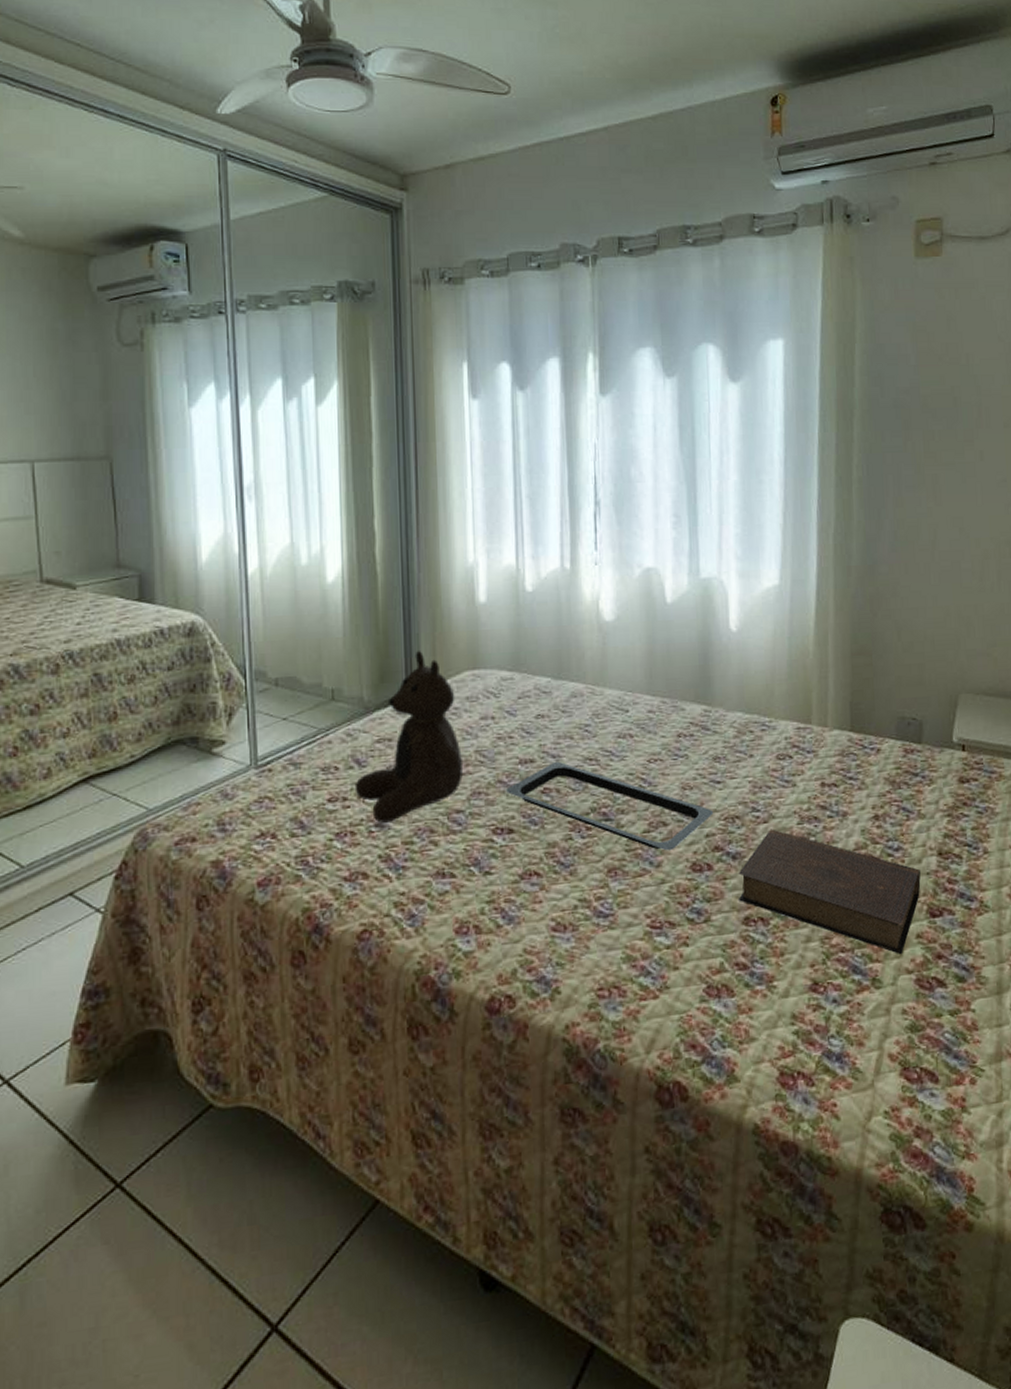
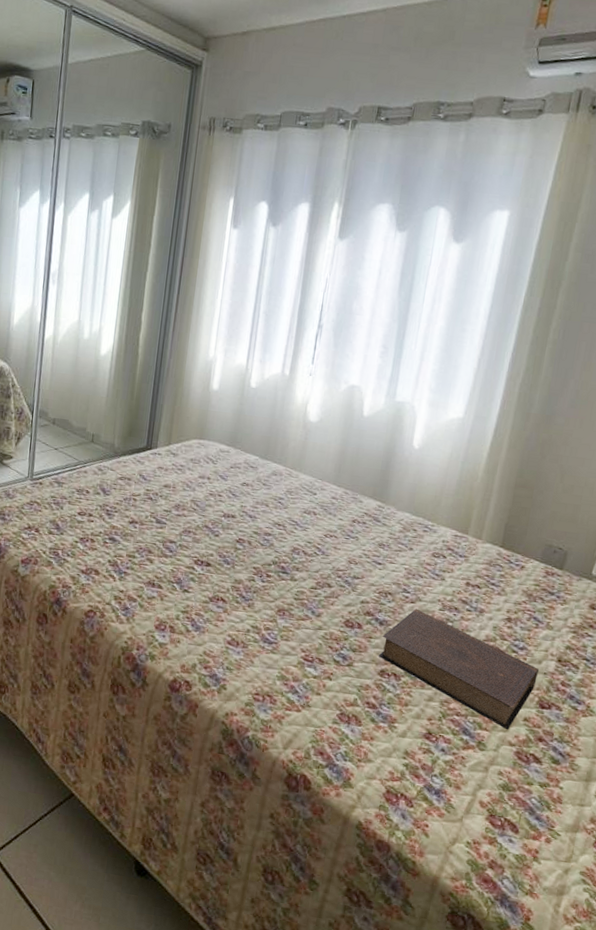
teddy bear: present [354,650,463,824] -> none [98,417,183,539]
serving tray: present [506,761,714,851] -> none [210,520,371,607]

